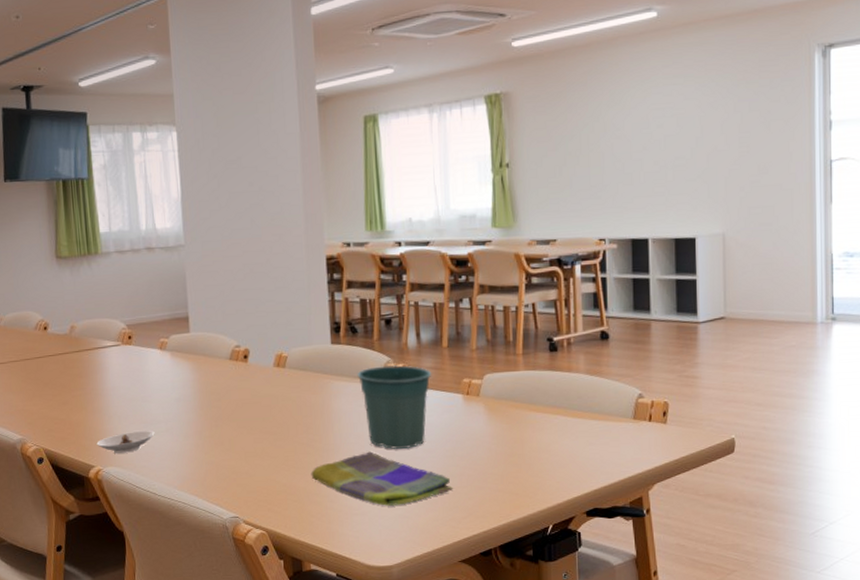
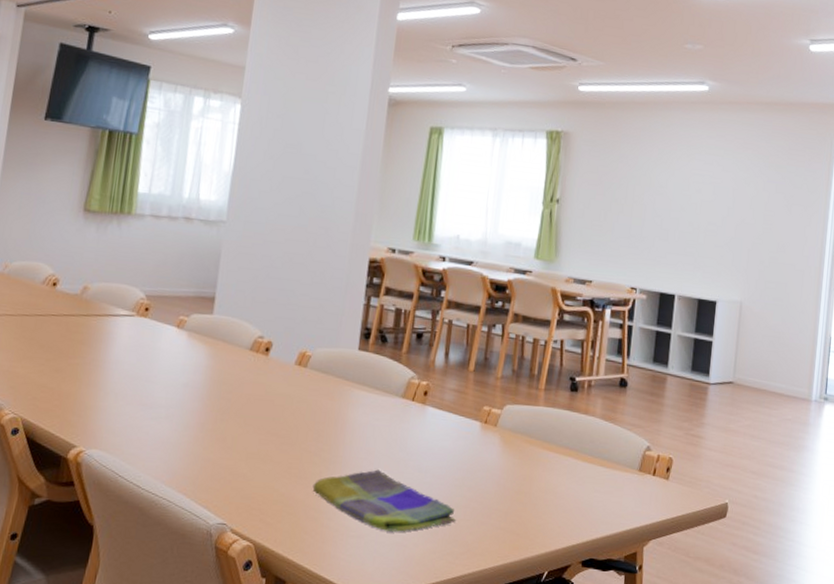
saucer: present [96,431,155,453] -> none [84,412,153,436]
flower pot: present [357,364,432,449] -> none [379,380,454,473]

